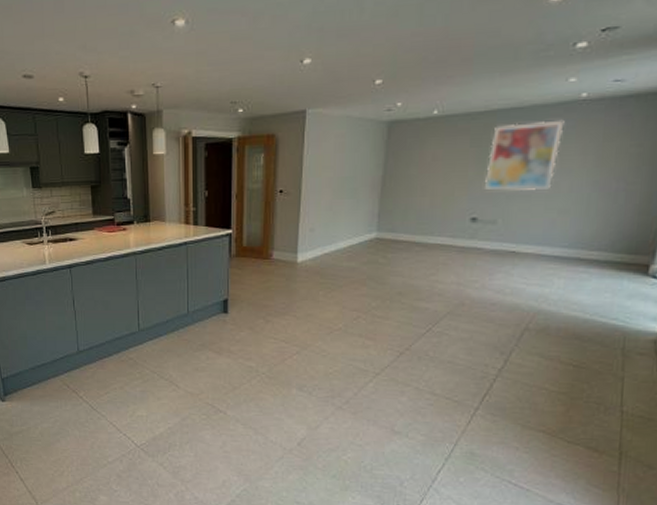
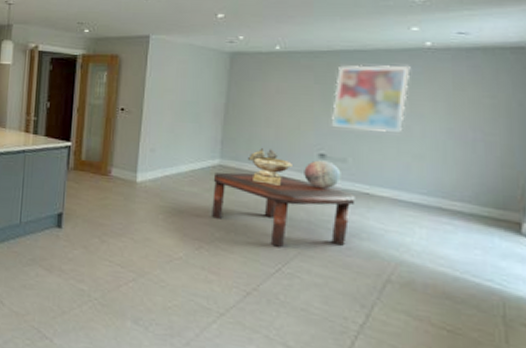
coffee table: none [368,242,502,309] -> present [210,172,355,247]
birdbath: none [404,218,445,252] -> present [248,148,292,186]
decorative globe: none [456,224,491,252] -> present [304,160,341,189]

